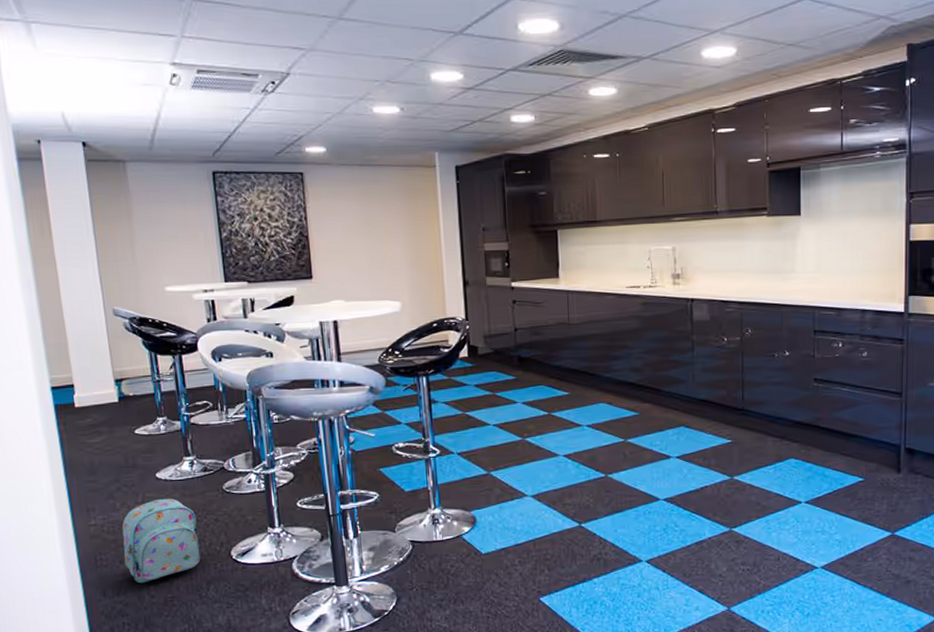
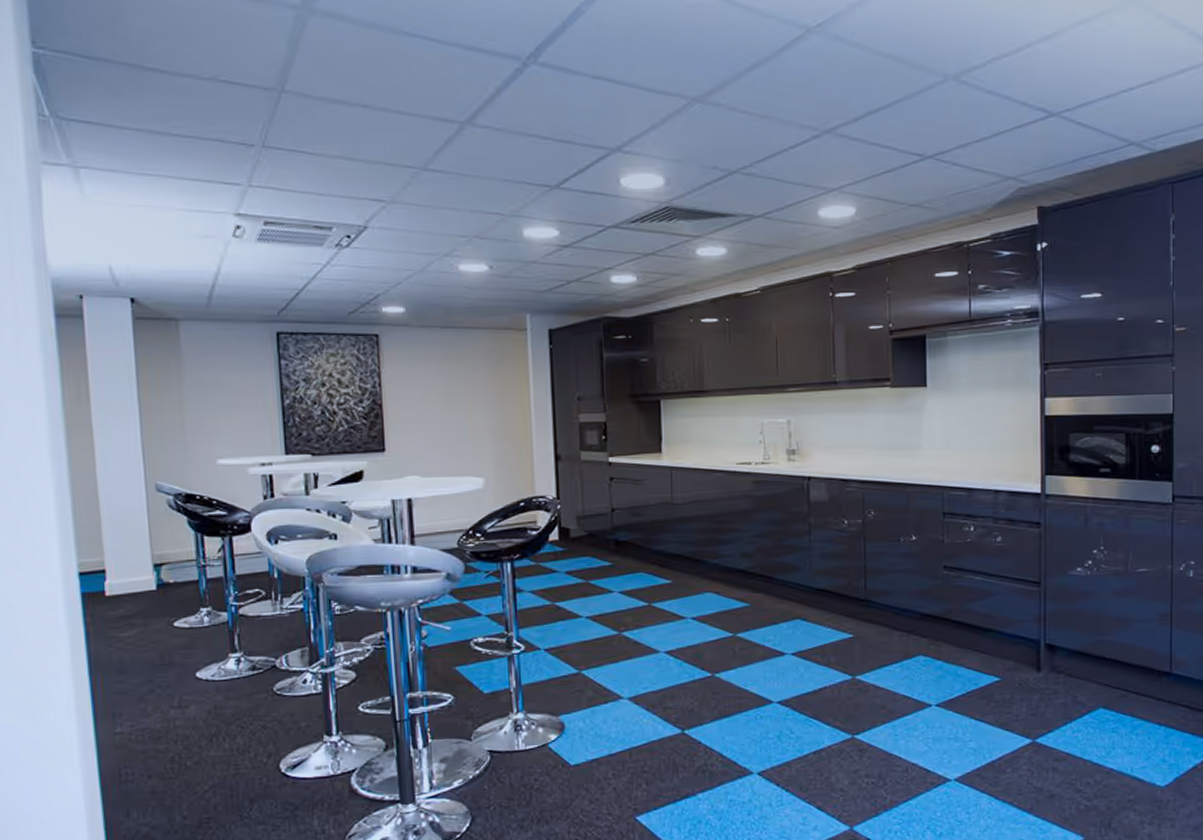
backpack: present [122,498,201,584] -> none [152,701,244,802]

